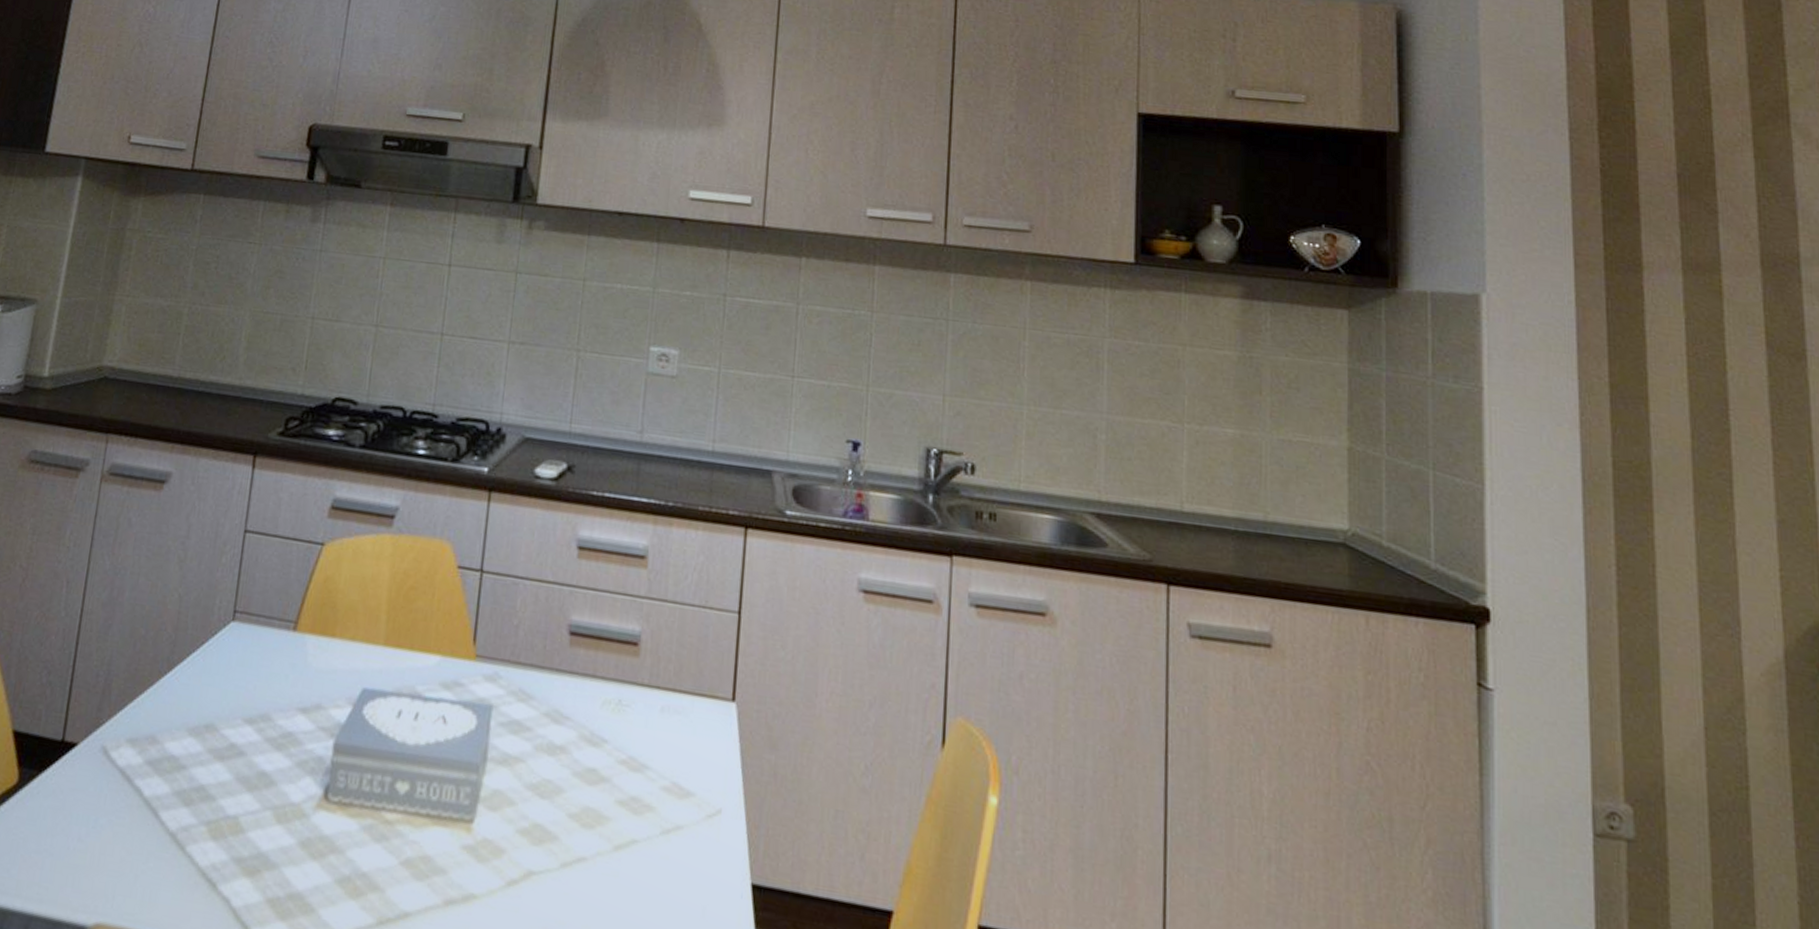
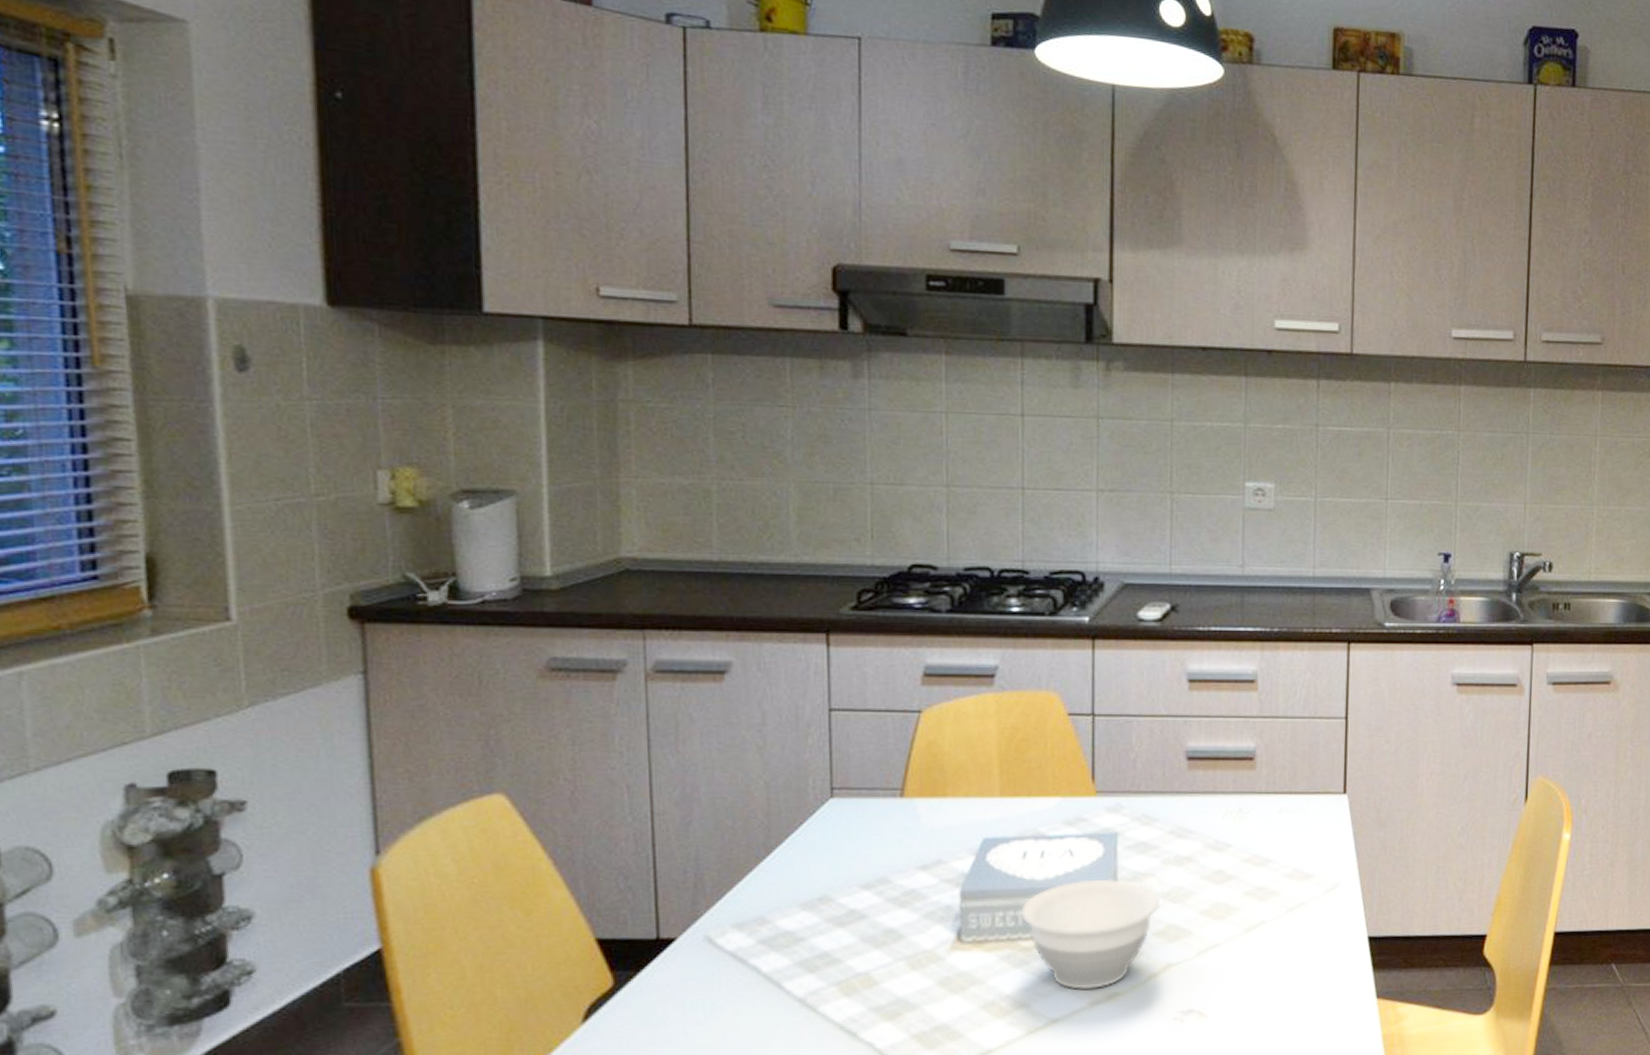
bowl: none [387,752,528,886] -> present [1020,878,1161,990]

